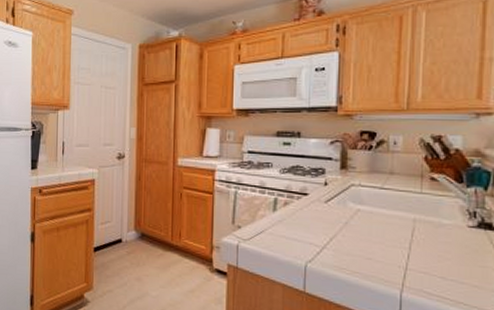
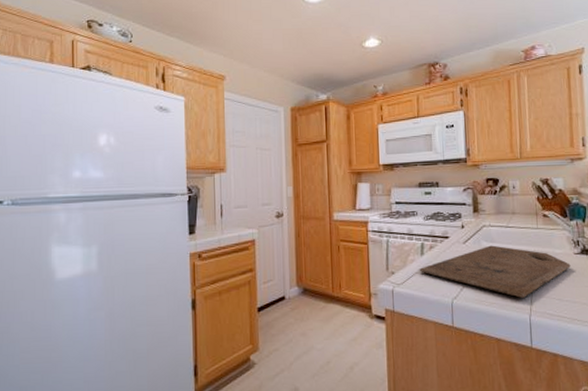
cutting board: none [269,207,462,271] -> present [419,245,571,298]

